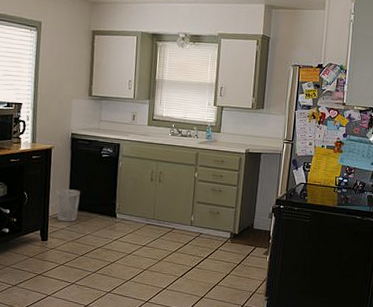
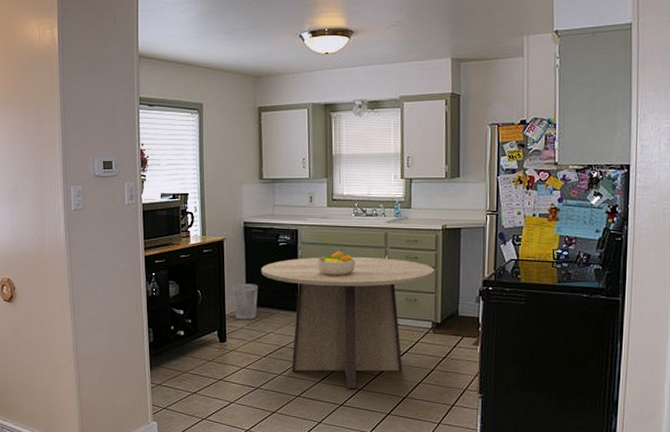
dining table: none [83,169,236,287] -> present [260,257,435,388]
fruit bowl: none [134,165,170,188] -> present [316,251,356,276]

